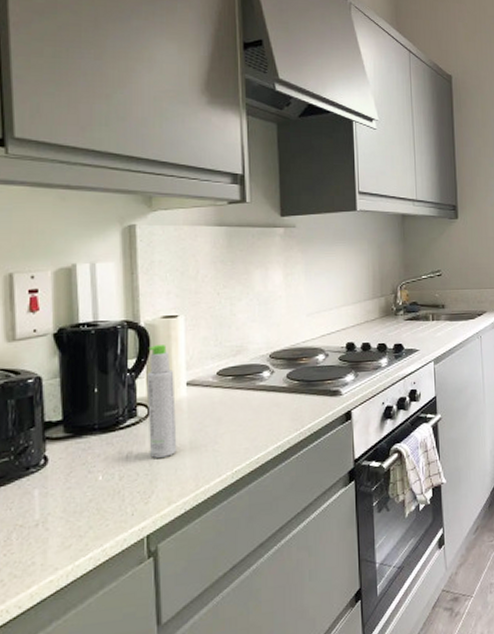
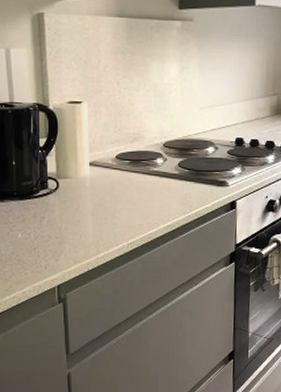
bottle: present [146,345,177,458] -> none [55,127,81,225]

